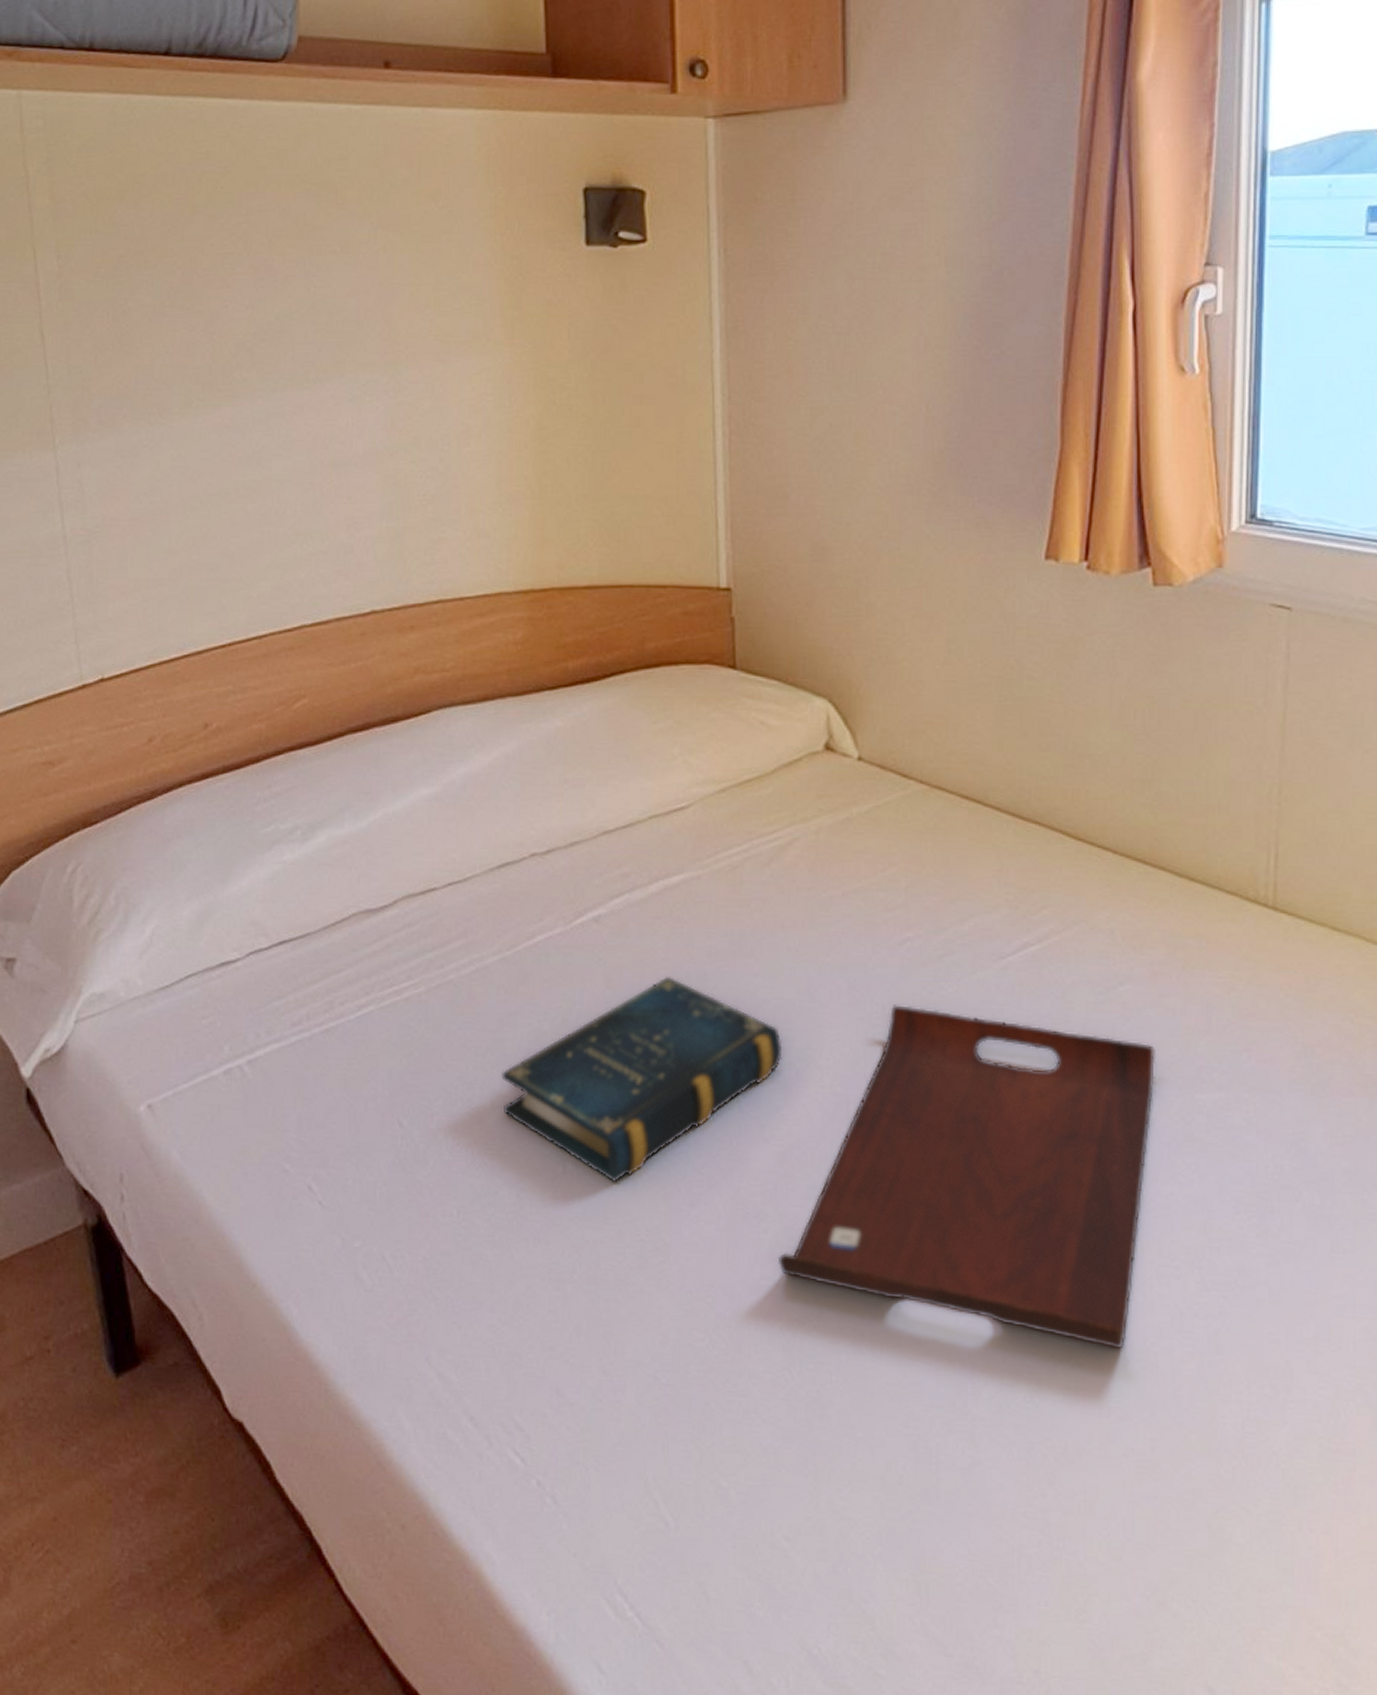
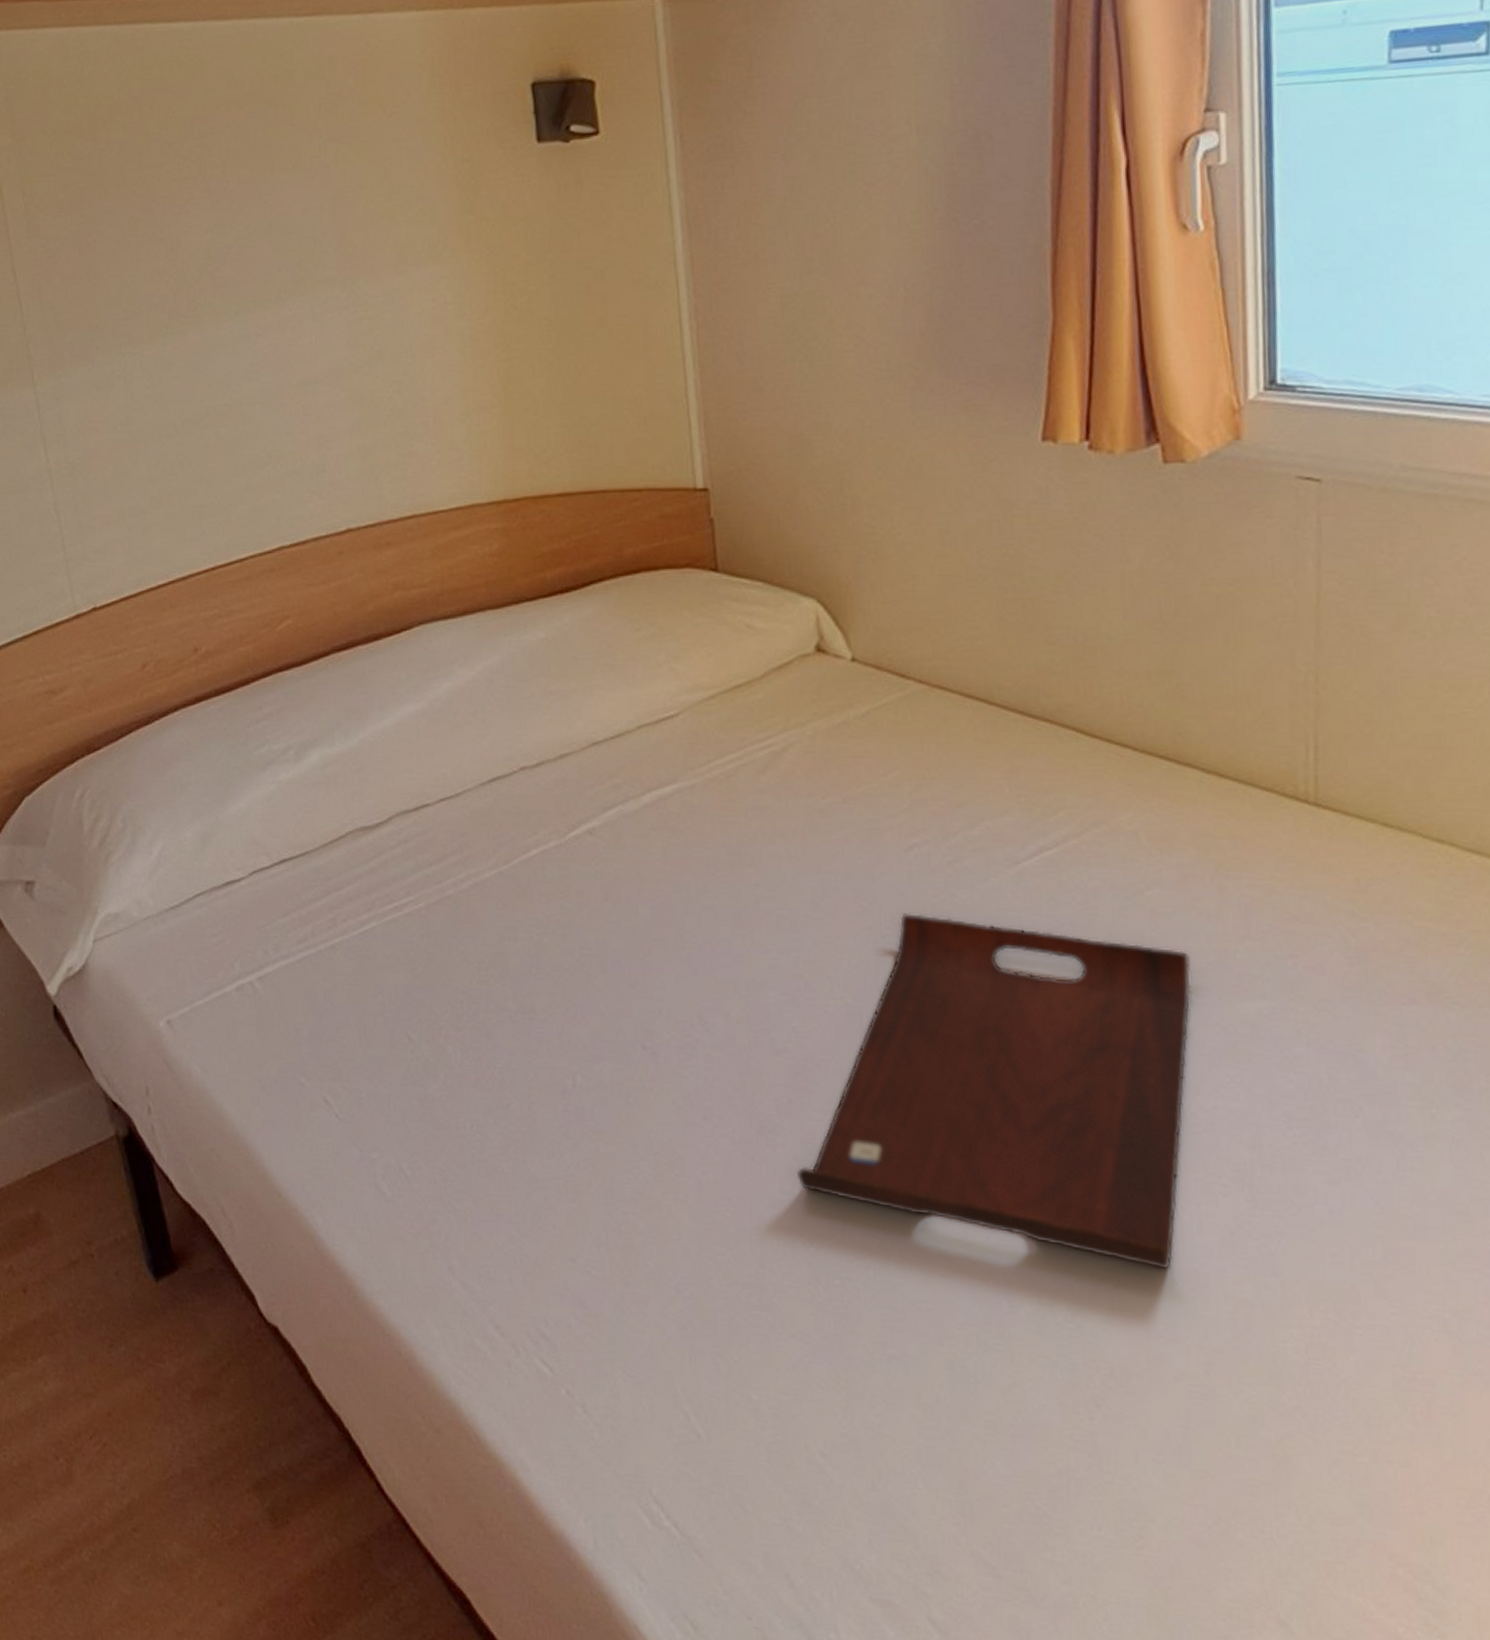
book: present [501,975,783,1183] -> none [505,887,790,1096]

